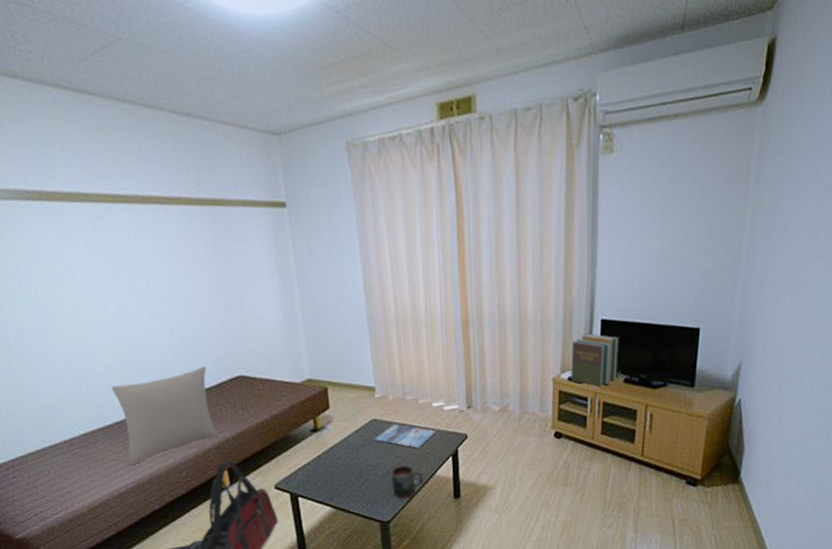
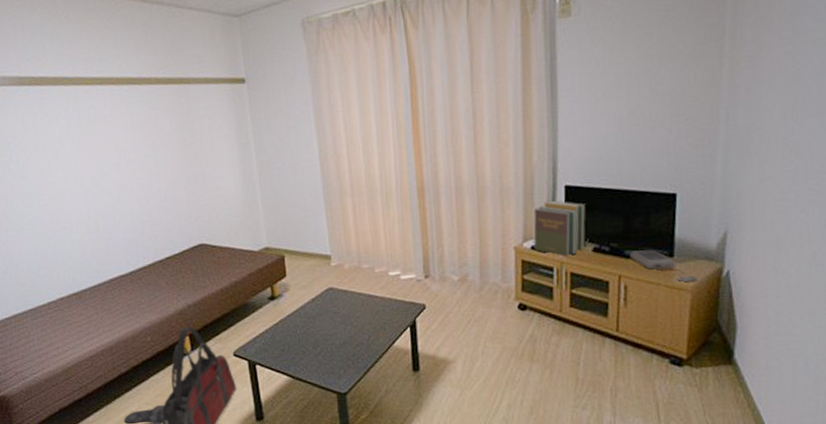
pillow: present [112,366,218,466] -> none [86,235,181,330]
magazine: present [374,424,437,449] -> none [330,293,394,318]
mug: present [391,465,424,498] -> none [348,335,381,369]
game console: none [657,380,715,411] -> present [630,250,699,283]

